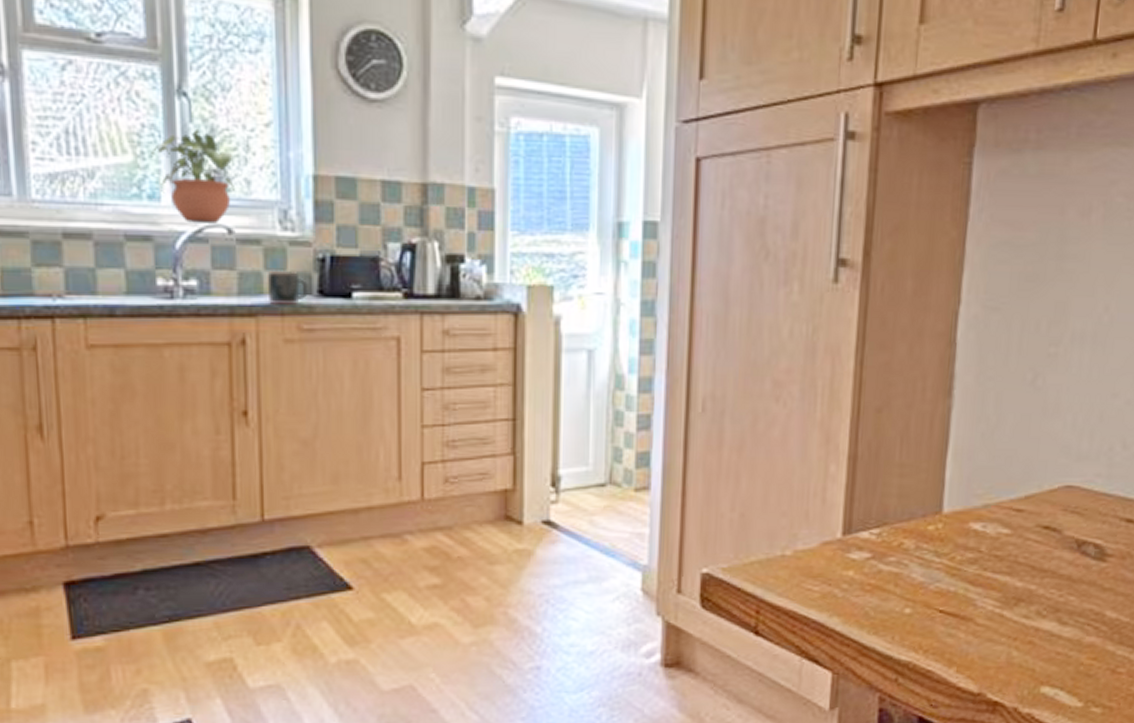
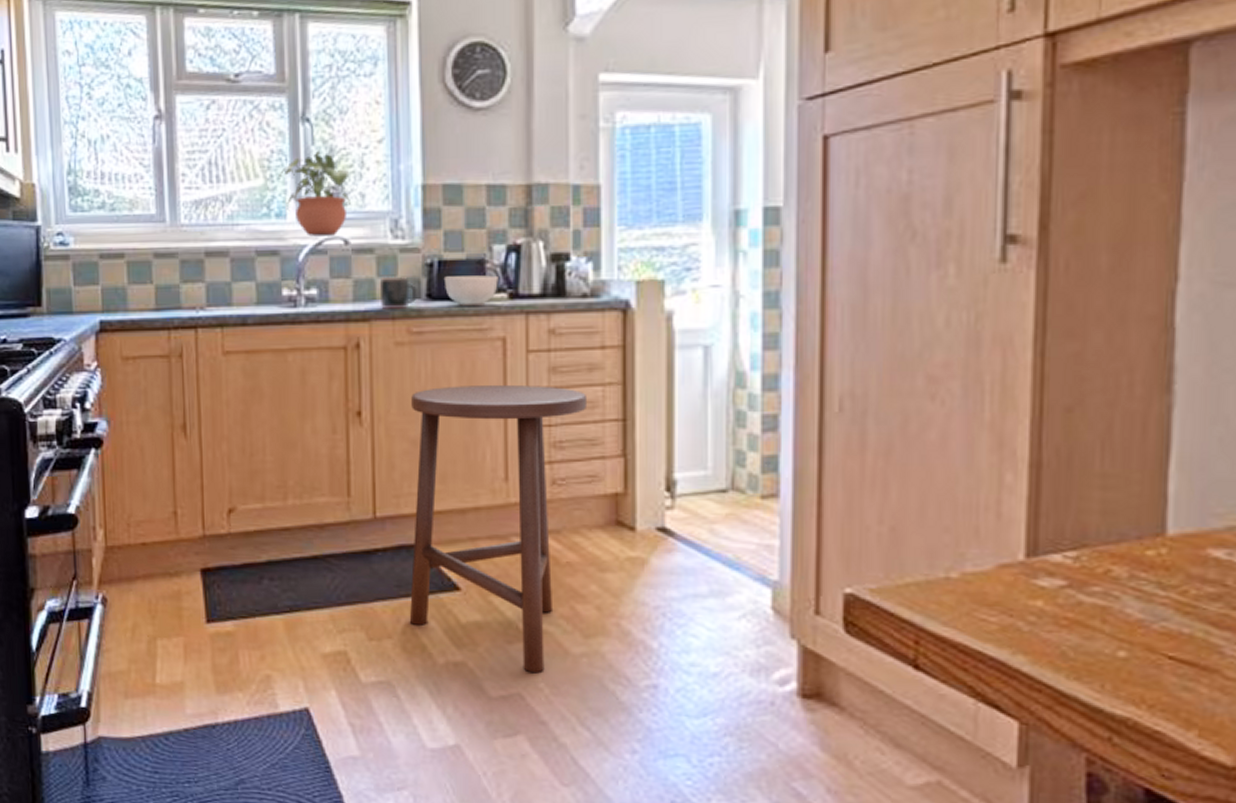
bar stool: none [299,385,480,665] -> present [409,385,588,673]
bowl: none [336,273,393,304] -> present [443,275,498,306]

